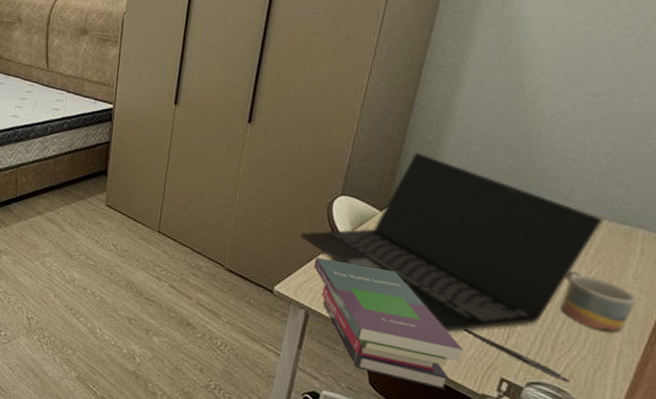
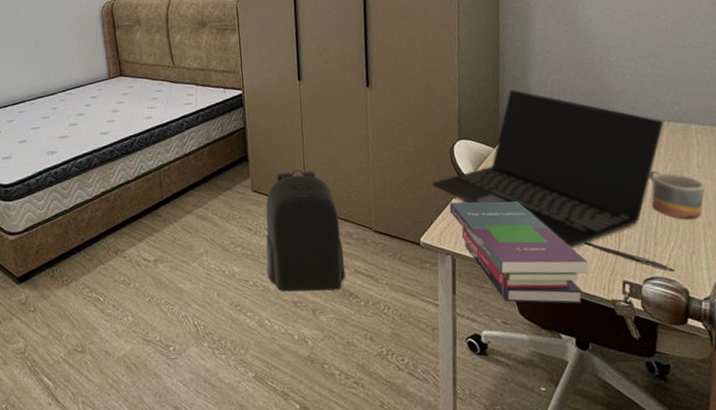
backpack: none [107,192,191,317] -> present [266,170,346,292]

